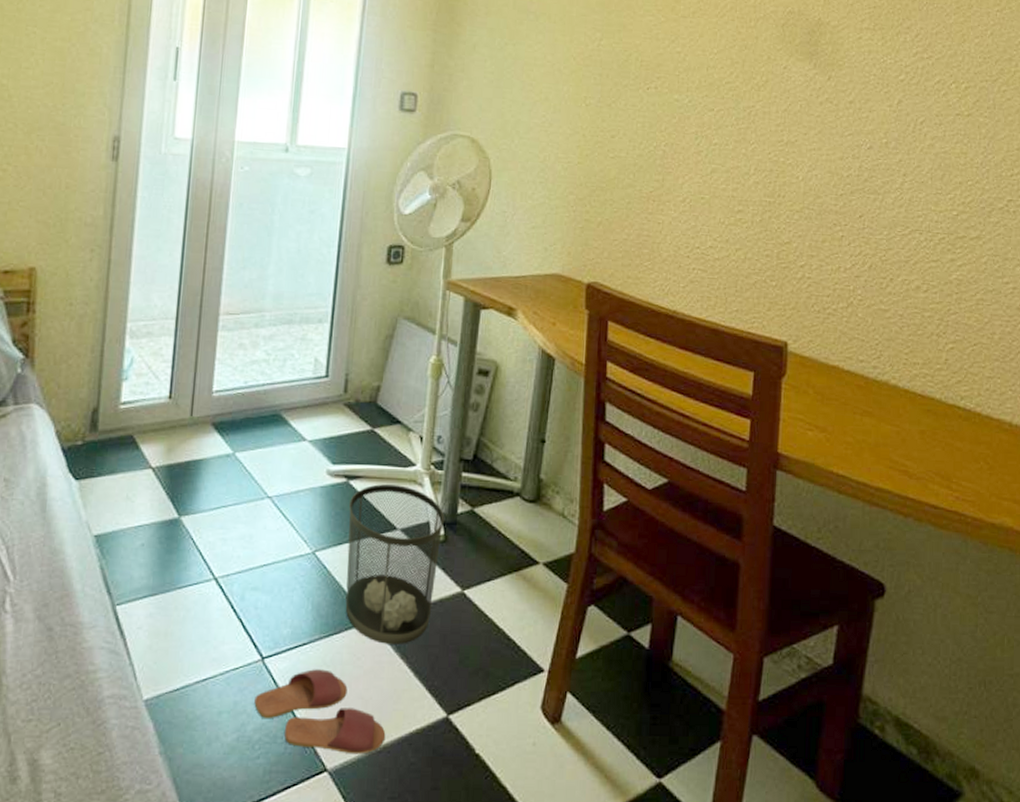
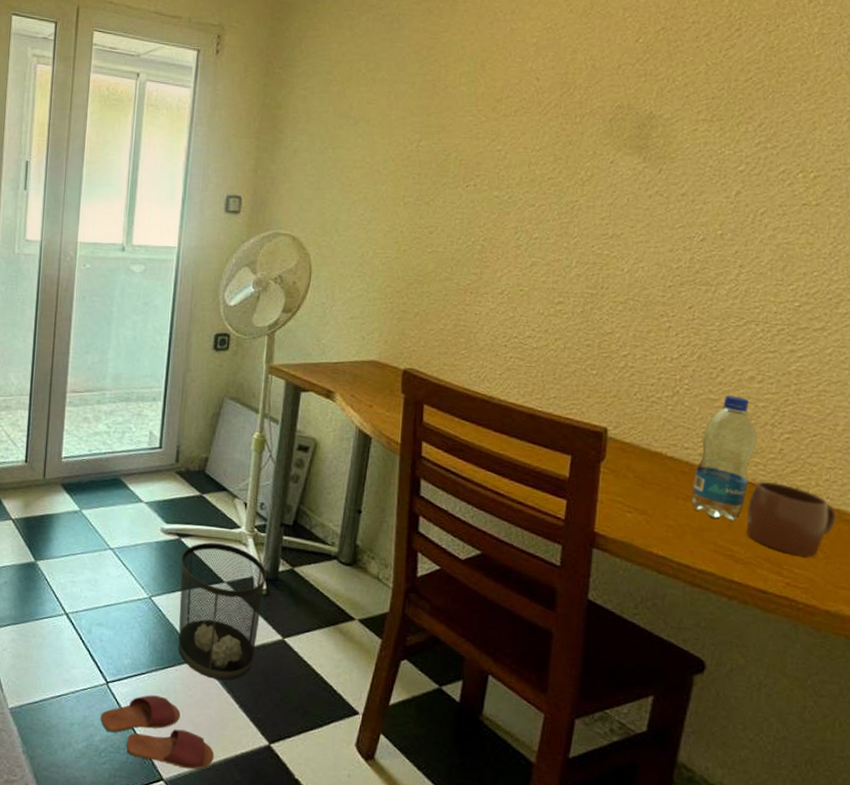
bottle: none [867,306,924,436] -> present [691,395,757,522]
mug: none [918,392,997,470] -> present [746,481,837,558]

